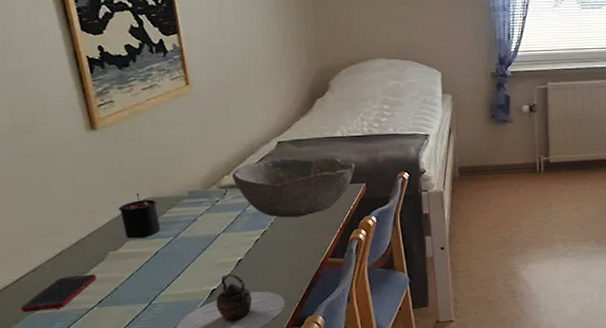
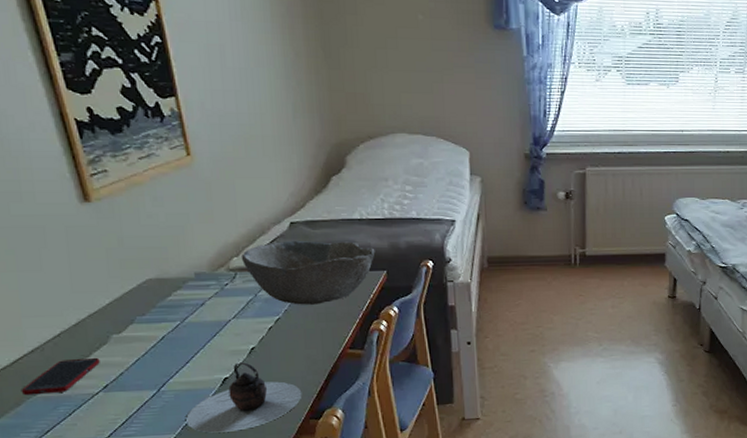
candle: present [119,194,161,239] -> none [120,273,167,322]

